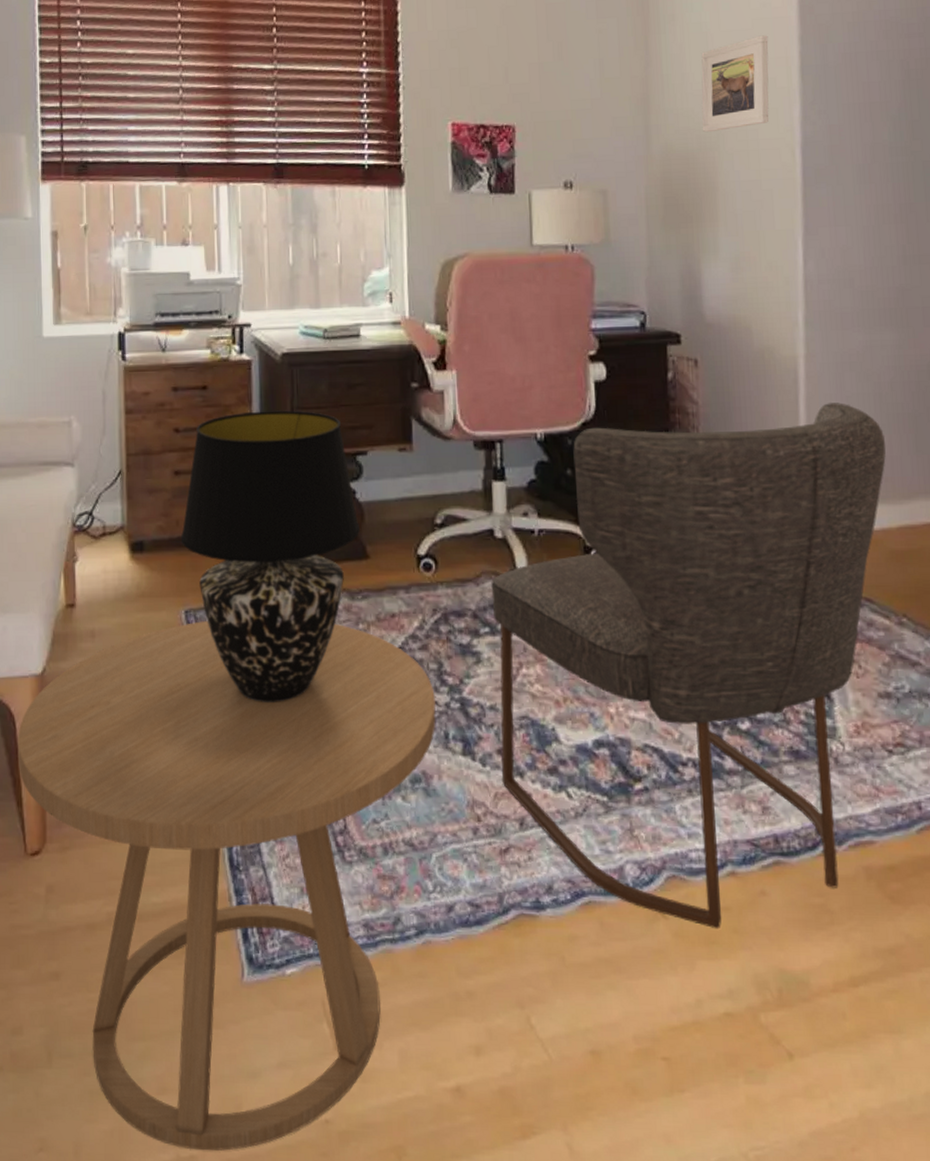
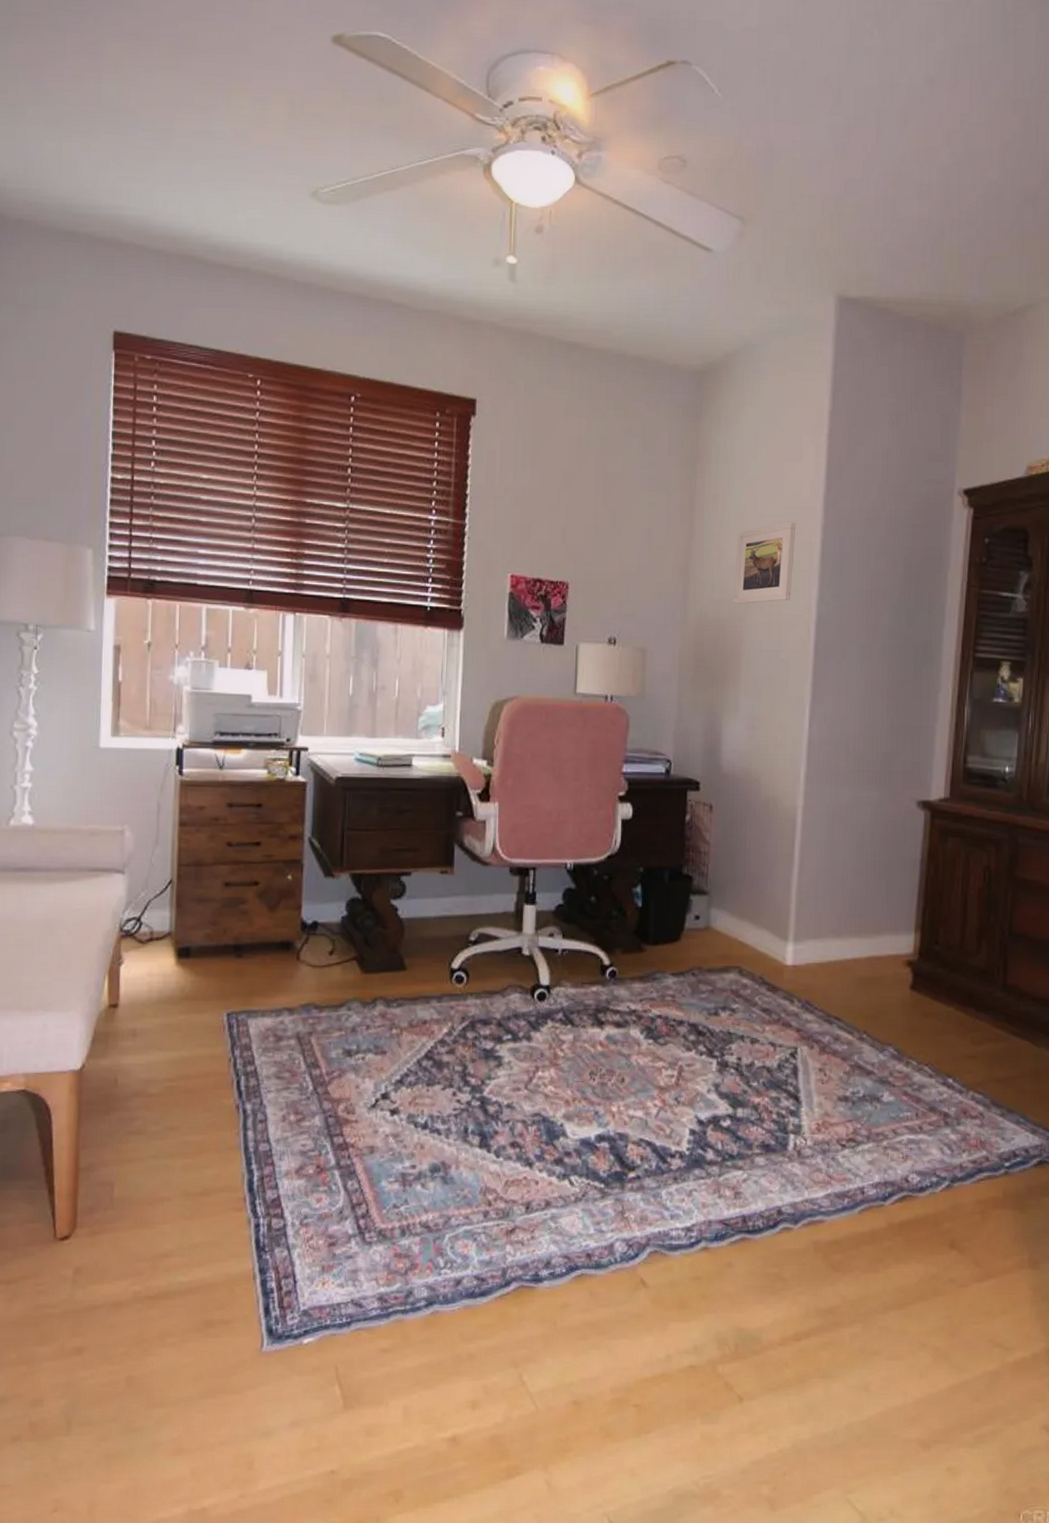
side table: present [17,621,436,1151] -> none [51,1023,458,1503]
table lamp: present [180,410,361,702] -> none [227,830,400,1099]
chair: present [491,402,886,929] -> none [512,849,862,1296]

